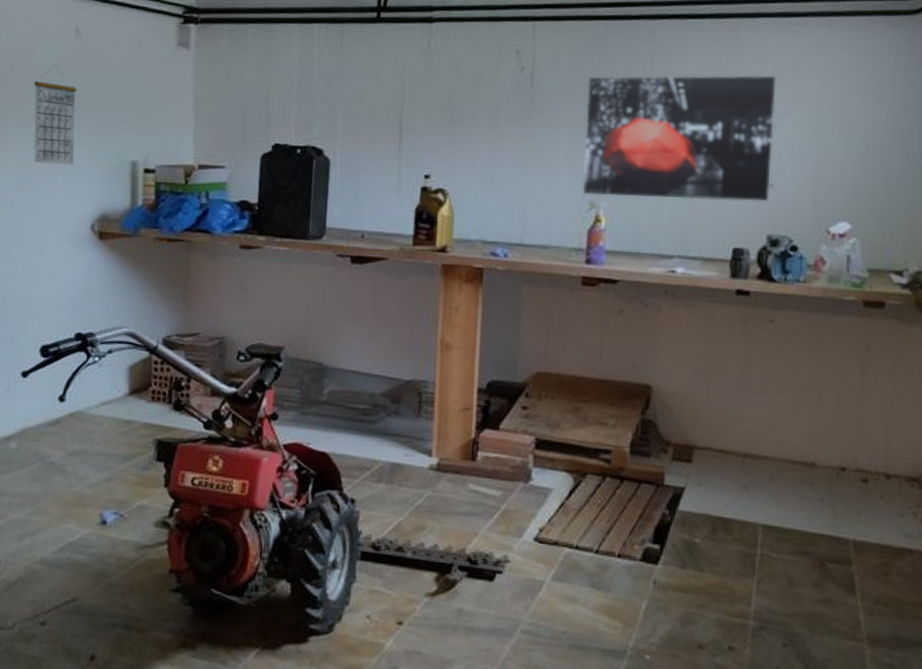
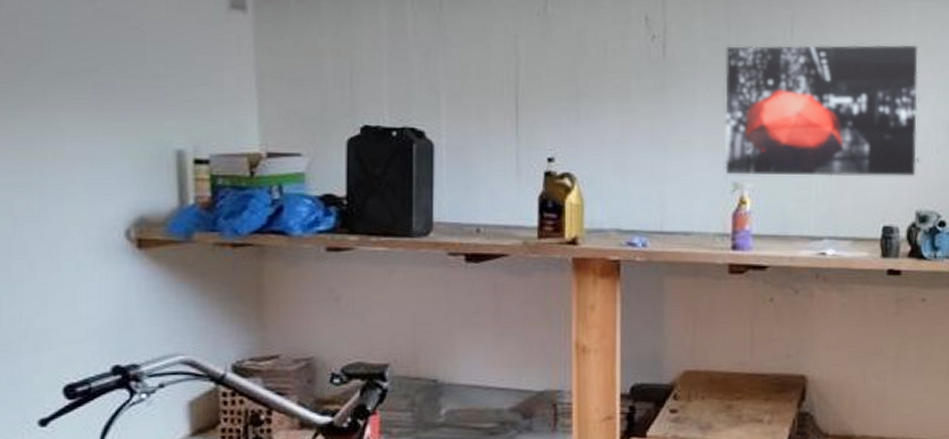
calendar: present [33,66,77,165] -> none [31,32,96,156]

